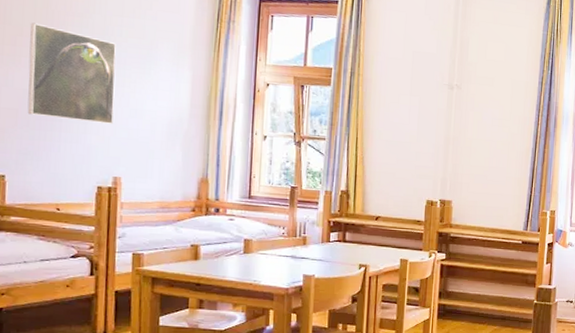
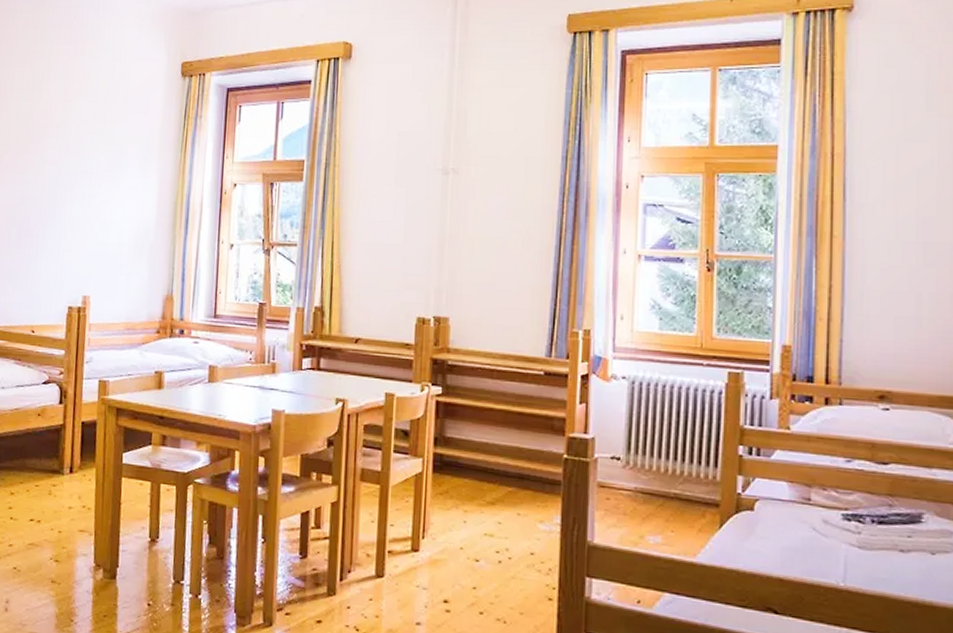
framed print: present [27,22,116,124] -> none [10,138,89,239]

